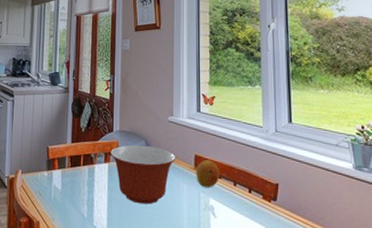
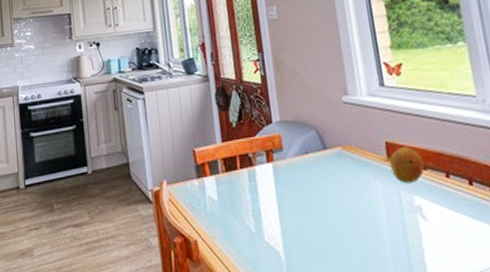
mixing bowl: present [110,144,176,205] -> none [272,136,361,211]

